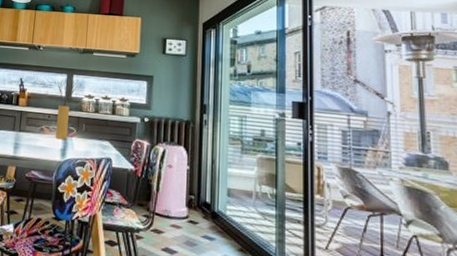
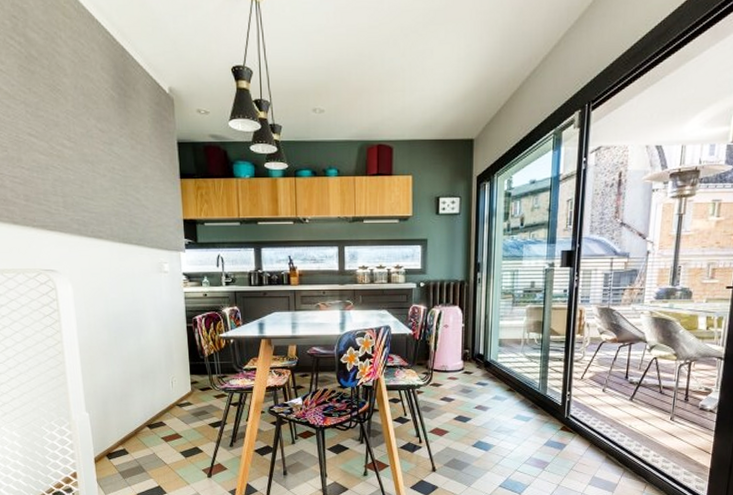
vase: present [56,78,79,140] -> none [330,250,351,314]

